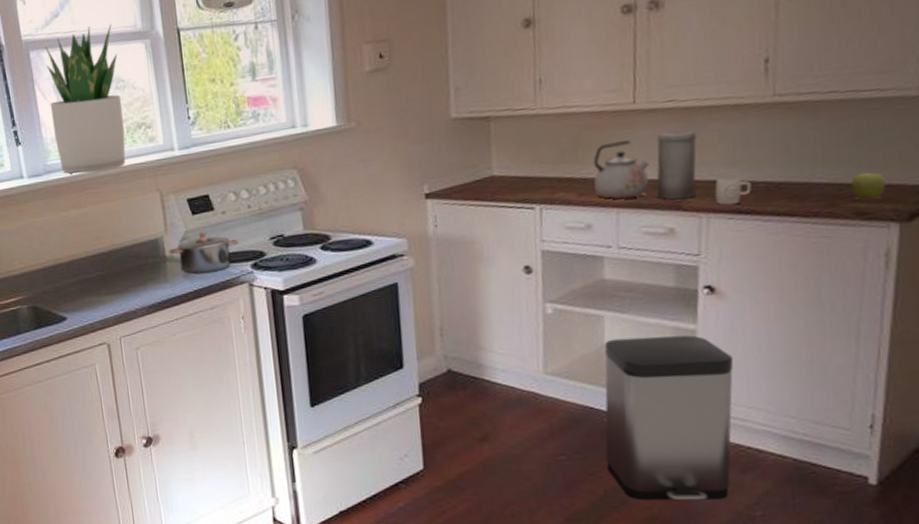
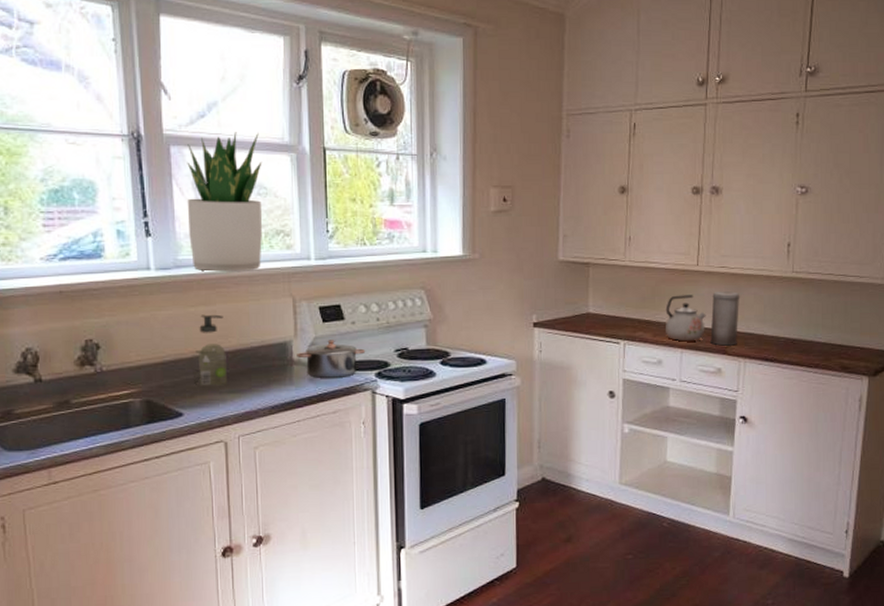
soap dispenser: none [69,216,105,290] -> present [192,314,228,386]
pedal bin: present [604,335,734,501] -> none [663,455,758,593]
mug: present [715,175,751,206] -> none [751,330,775,354]
fruit: present [850,172,886,200] -> none [839,337,861,358]

